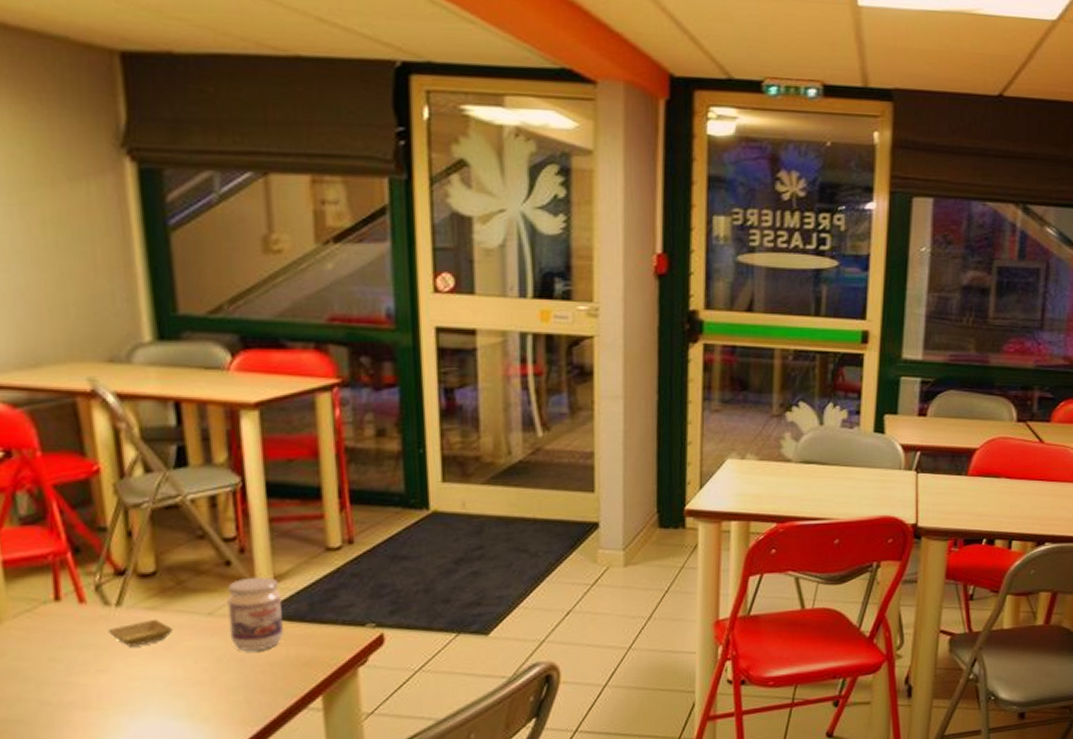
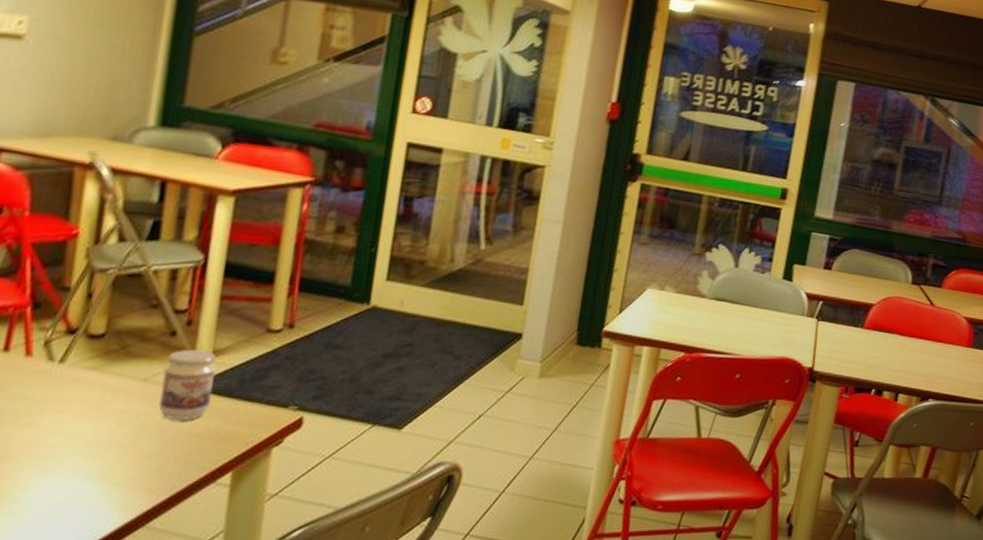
saucer: present [108,620,173,647] -> none [45,379,107,404]

